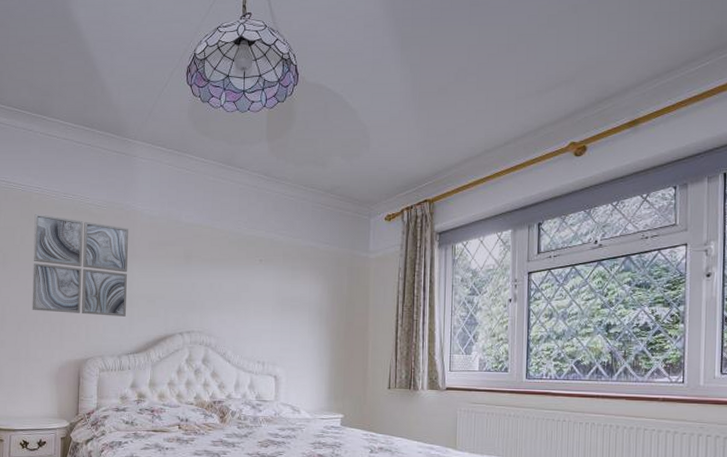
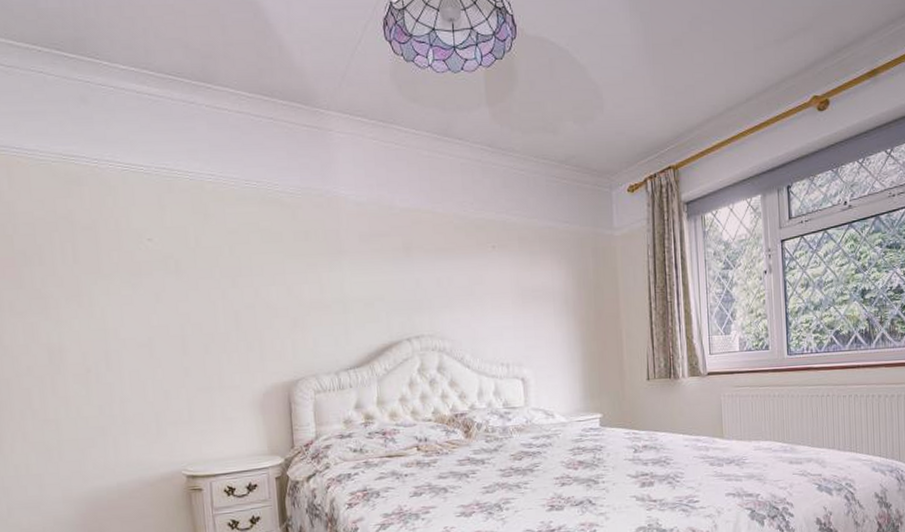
wall art: present [32,213,128,317] -> none [210,207,340,328]

